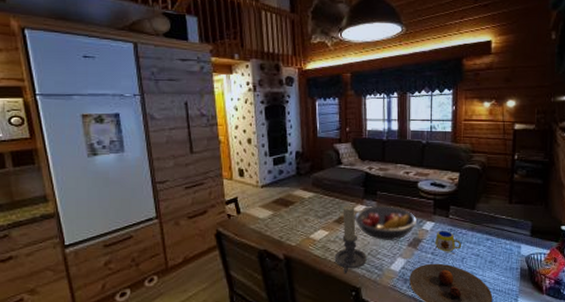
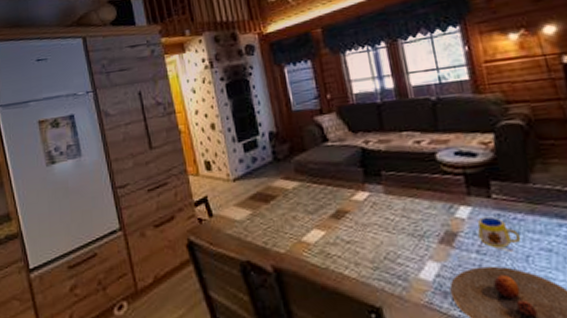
candle holder: present [334,205,367,274] -> none [338,193,384,289]
fruit bowl: present [354,205,418,241] -> none [355,189,446,239]

